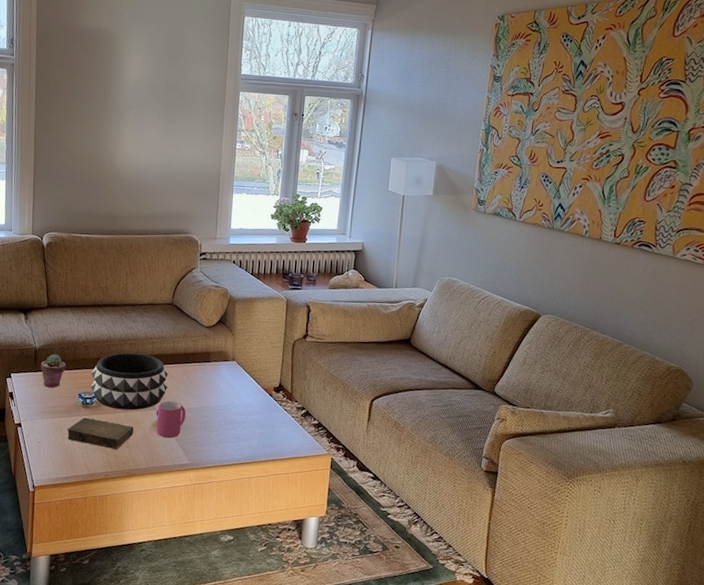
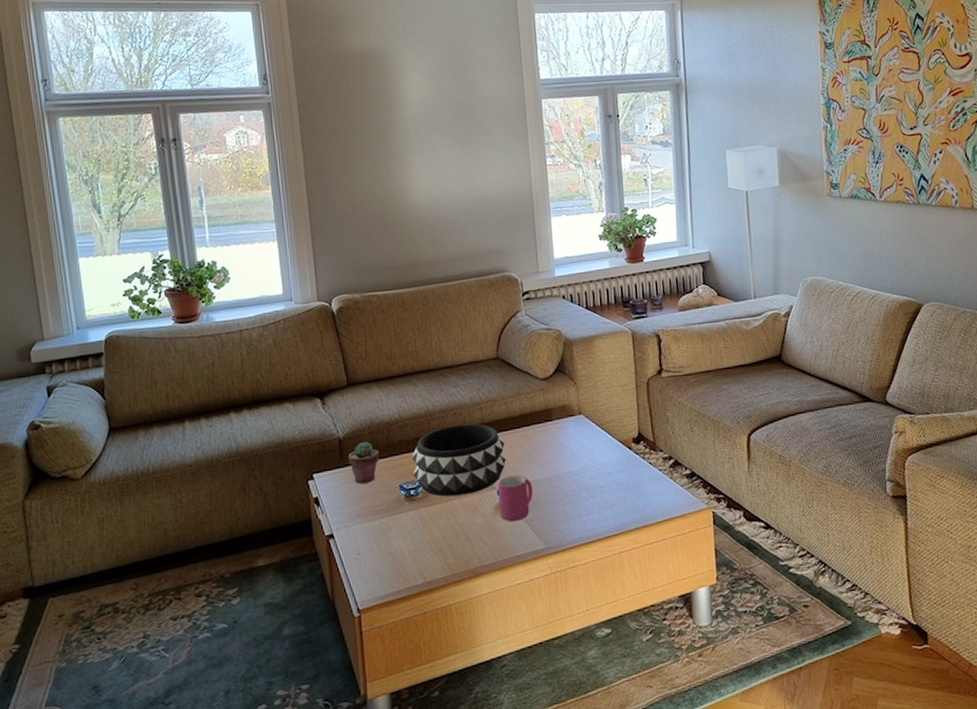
book: present [67,417,134,450] -> none [390,512,473,547]

